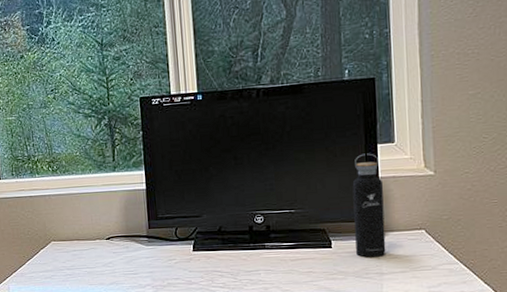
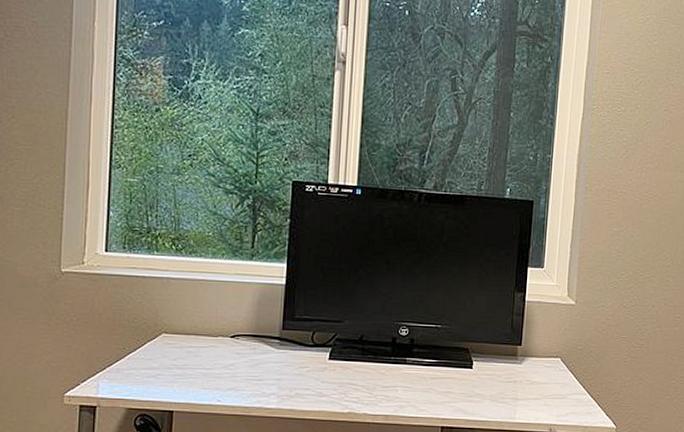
water bottle: present [352,153,386,257] -> none [494,275,528,382]

